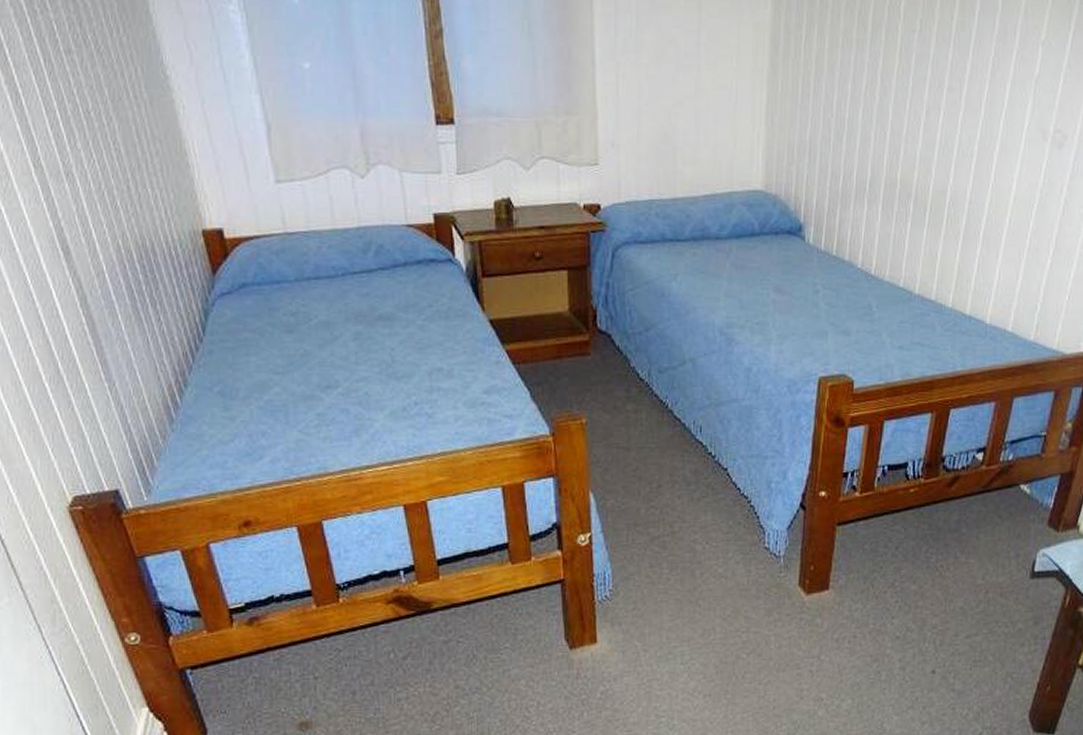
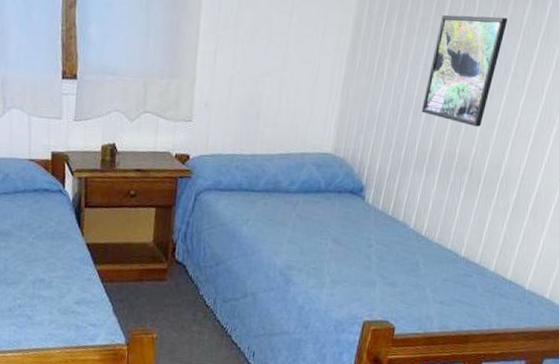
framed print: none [855,24,936,148] -> present [421,15,508,127]

